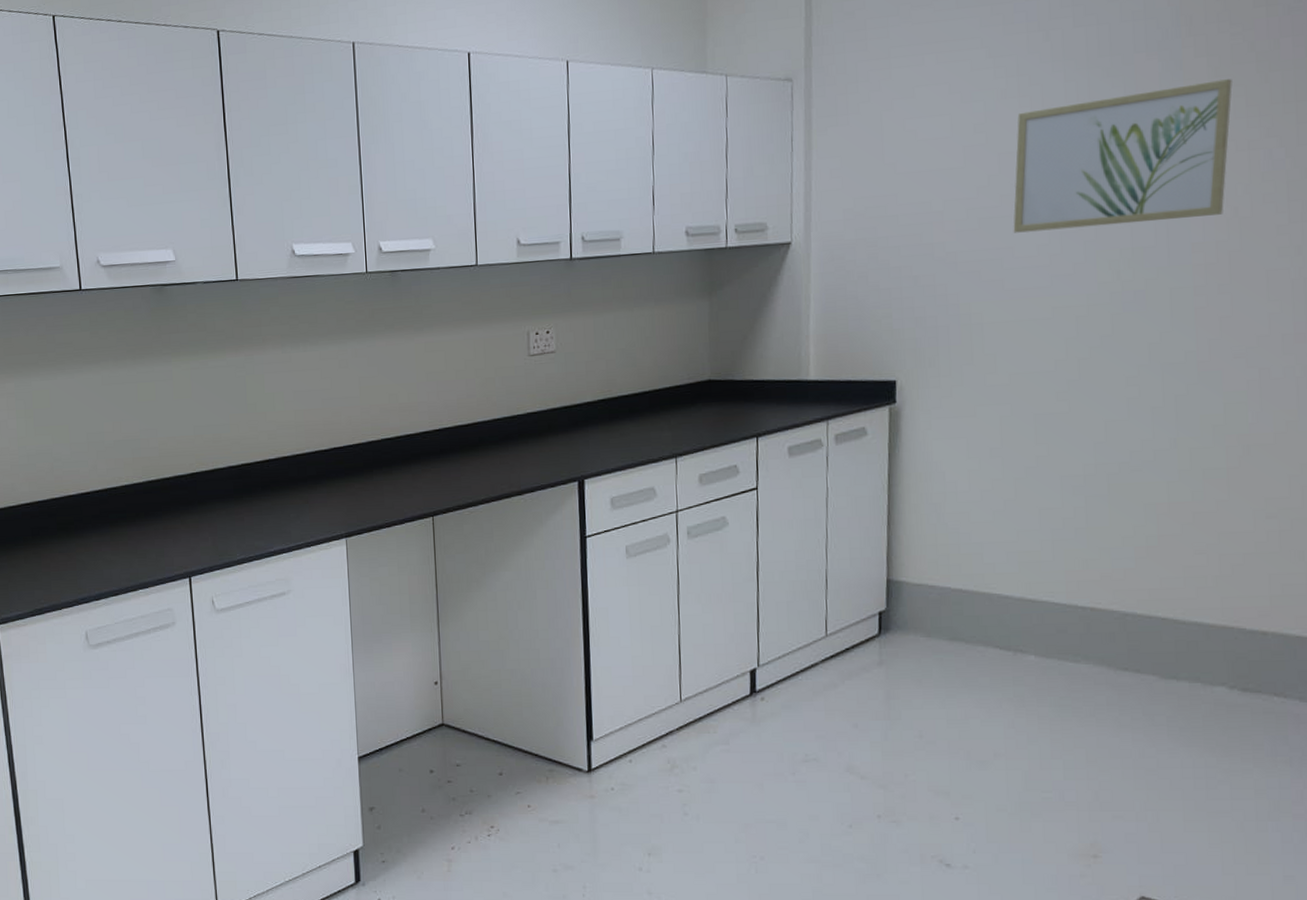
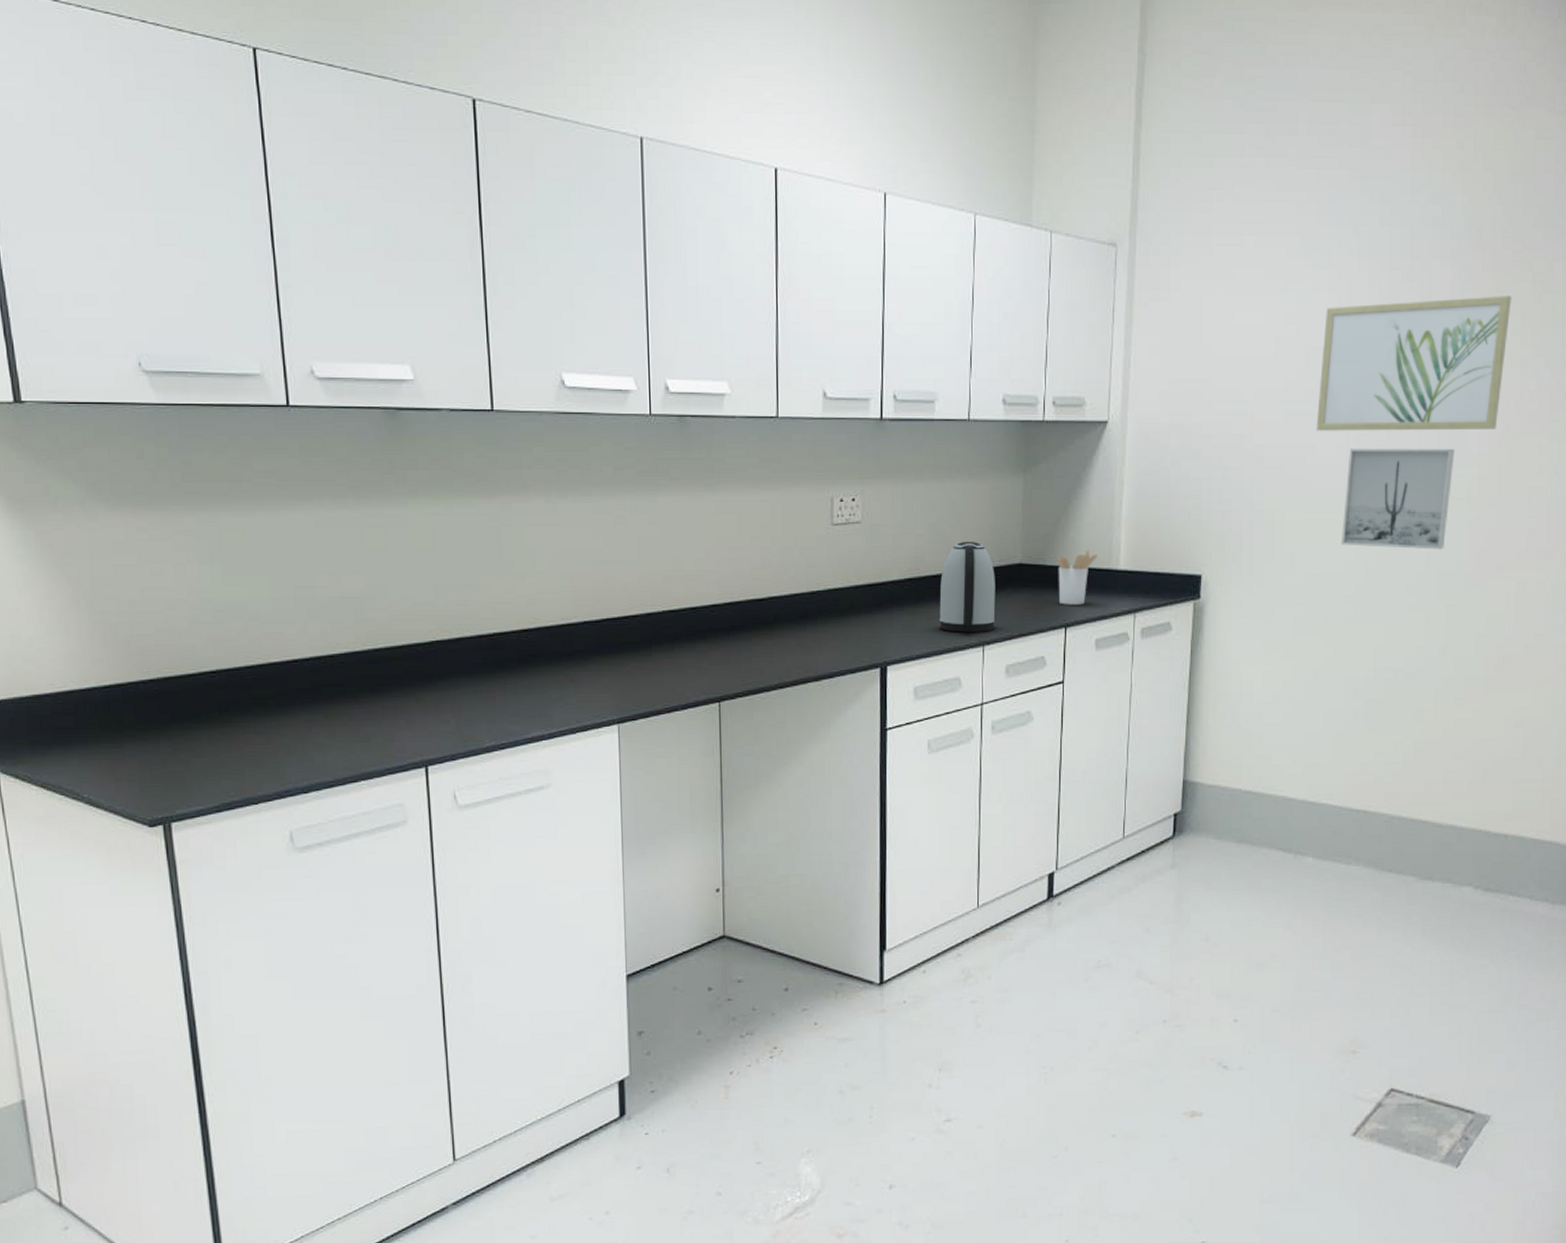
kettle: none [632,362,687,446] -> present [939,541,996,632]
utensil holder: none [745,363,787,416] -> present [1057,549,1098,605]
wall art: none [1048,237,1175,343] -> present [1342,448,1455,550]

